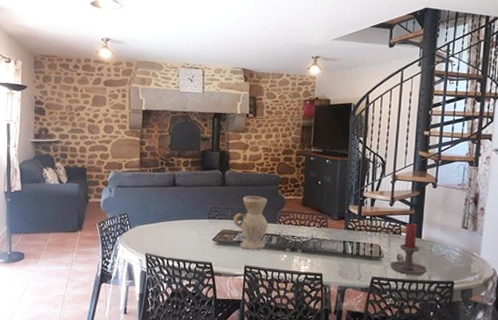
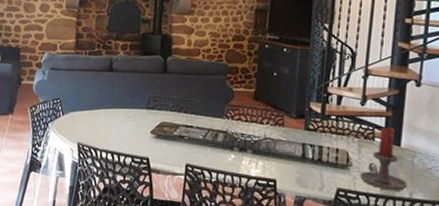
vase: present [233,195,268,250] -> none [174,85,214,148]

